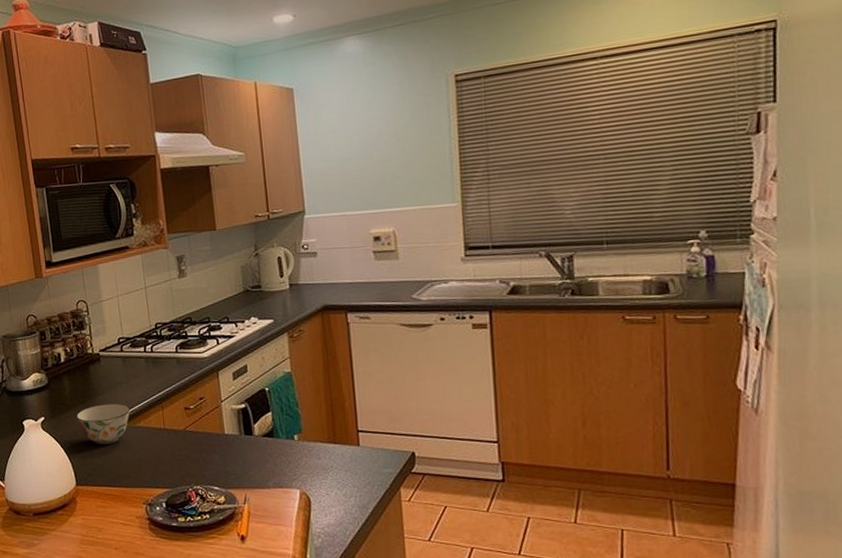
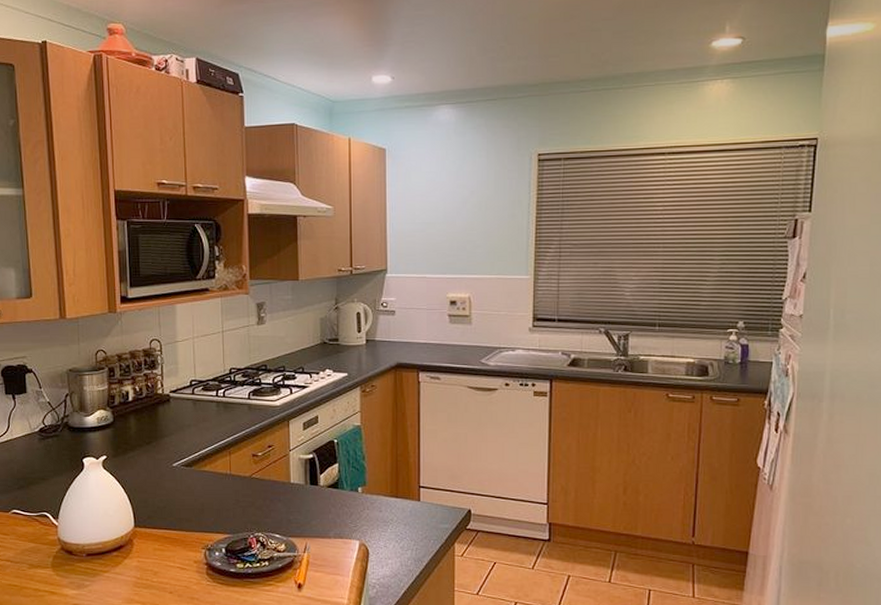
soup bowl: present [76,403,131,446] -> none [140,446,197,488]

